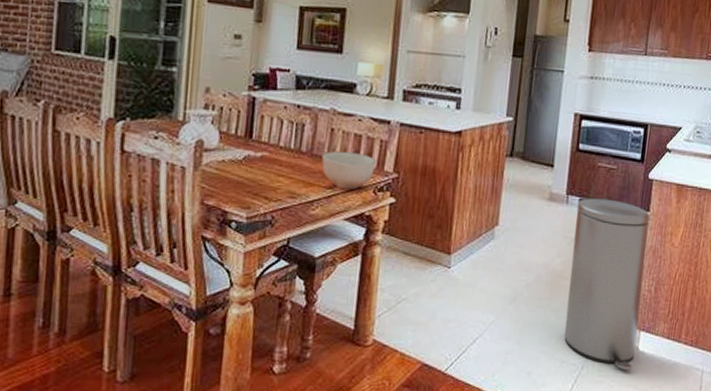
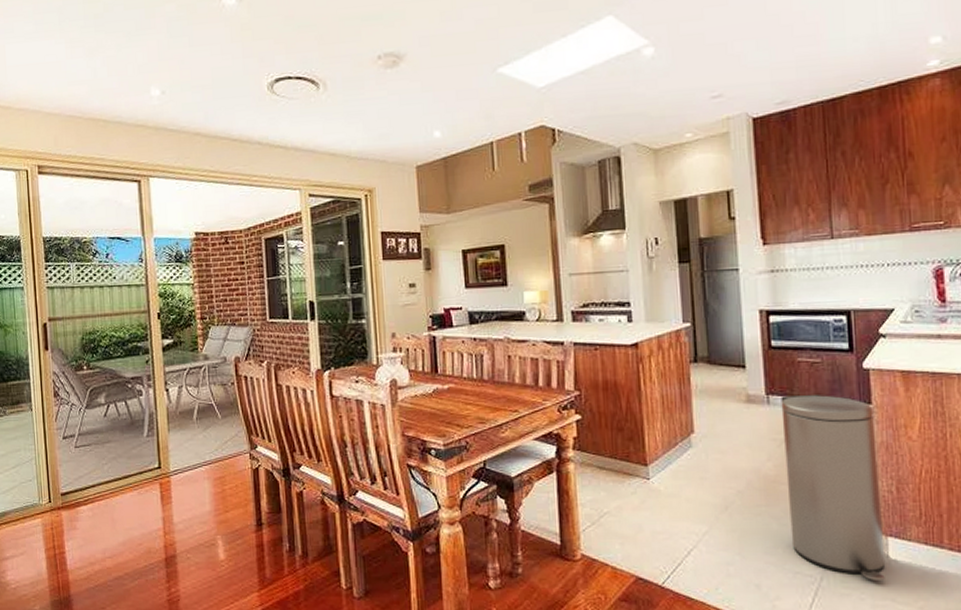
bowl: present [321,150,377,190] -> none [503,375,557,411]

